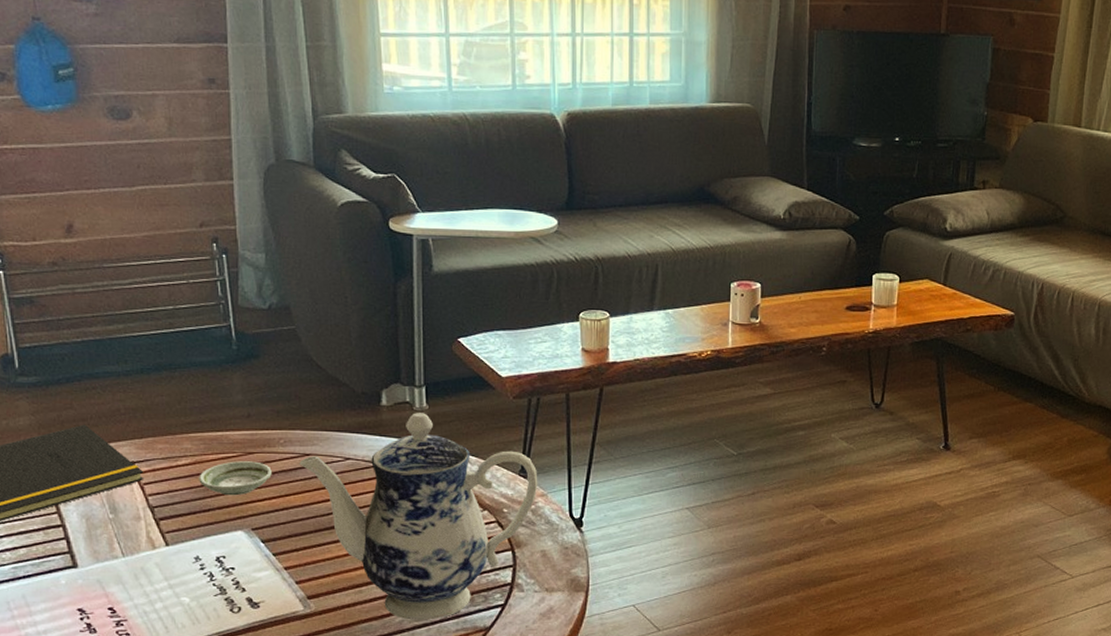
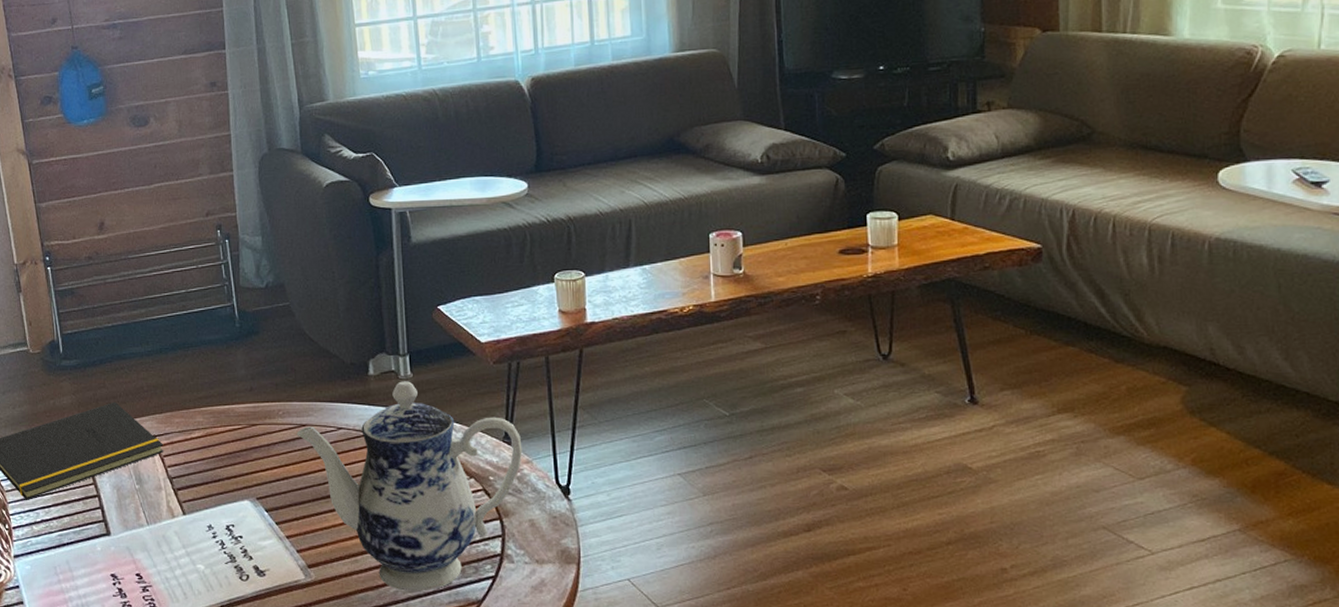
saucer: present [199,461,272,496] -> none [210,433,273,466]

